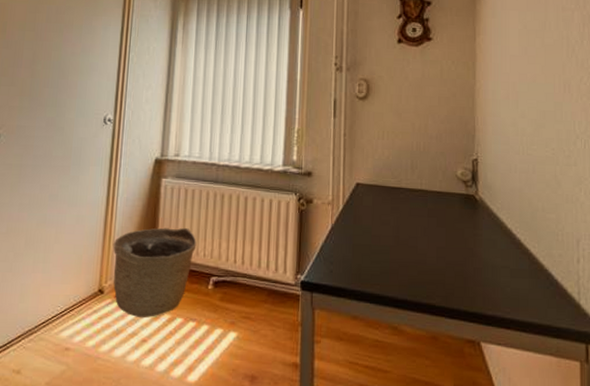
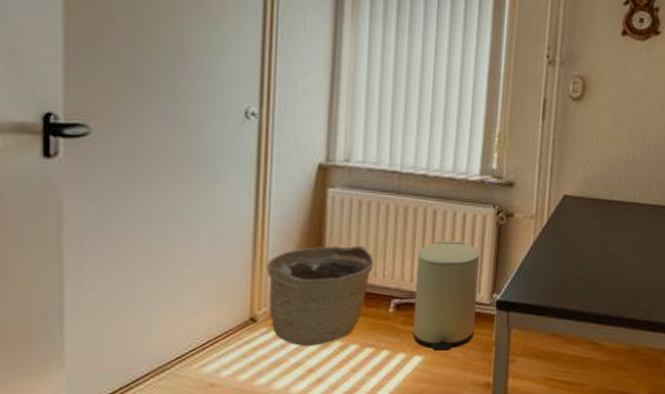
pedal bin: none [228,223,285,328] -> present [412,240,481,351]

